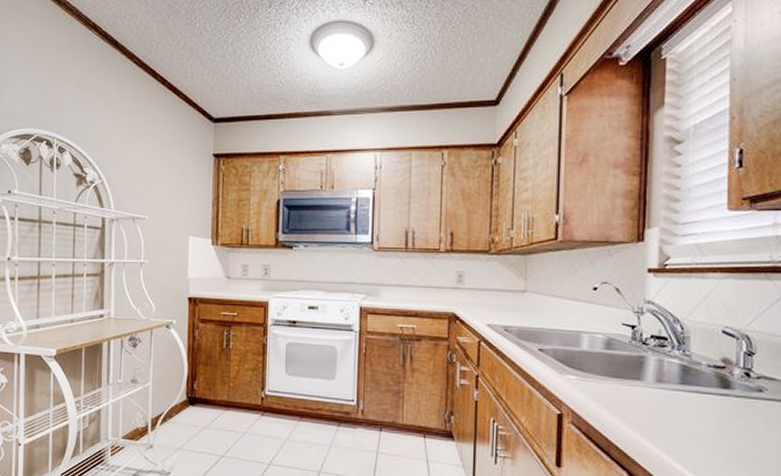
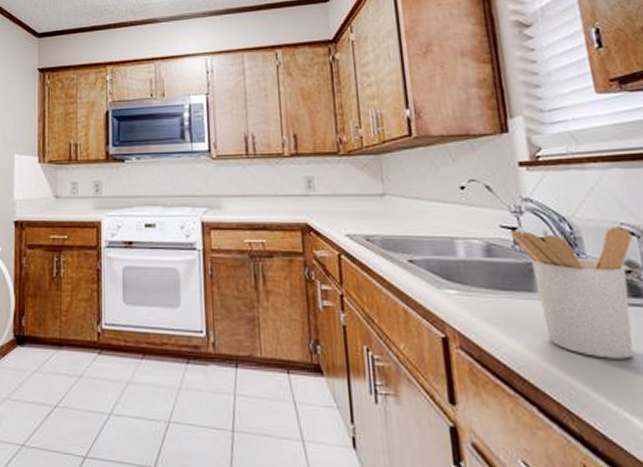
utensil holder: none [630,327,732,437] -> present [510,226,634,359]

